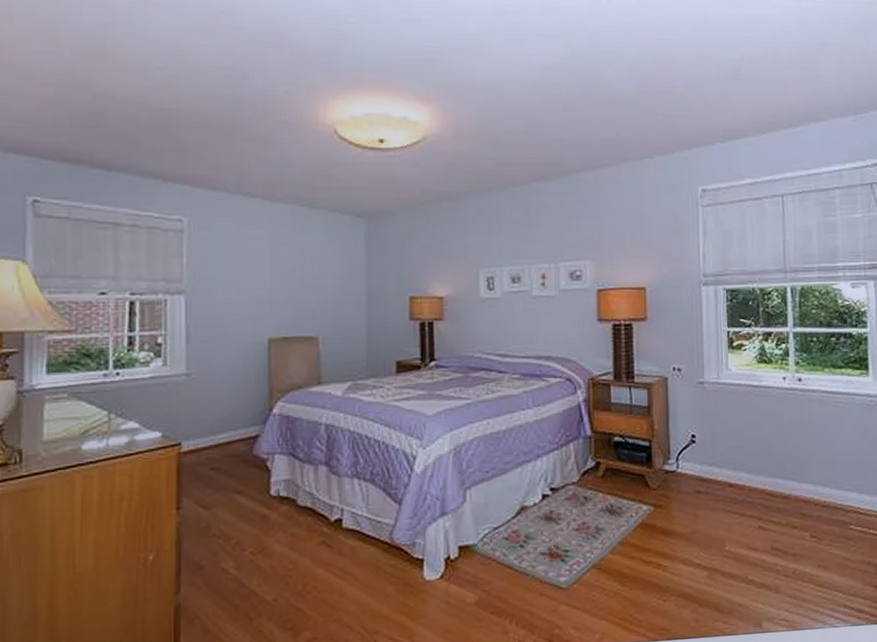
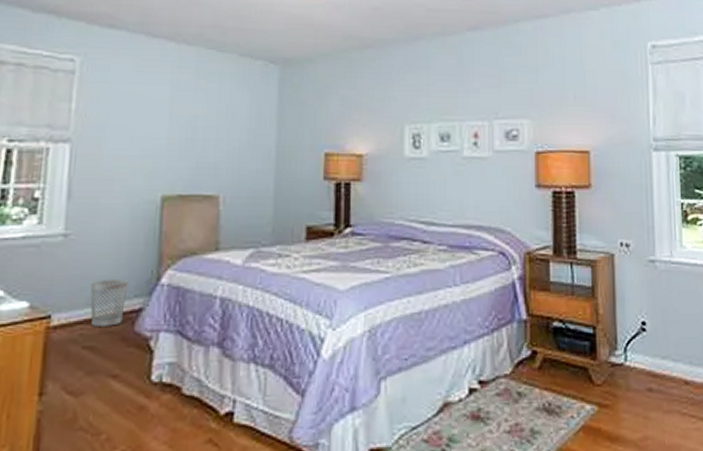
wastebasket: none [213,410,245,451] -> present [90,278,128,326]

